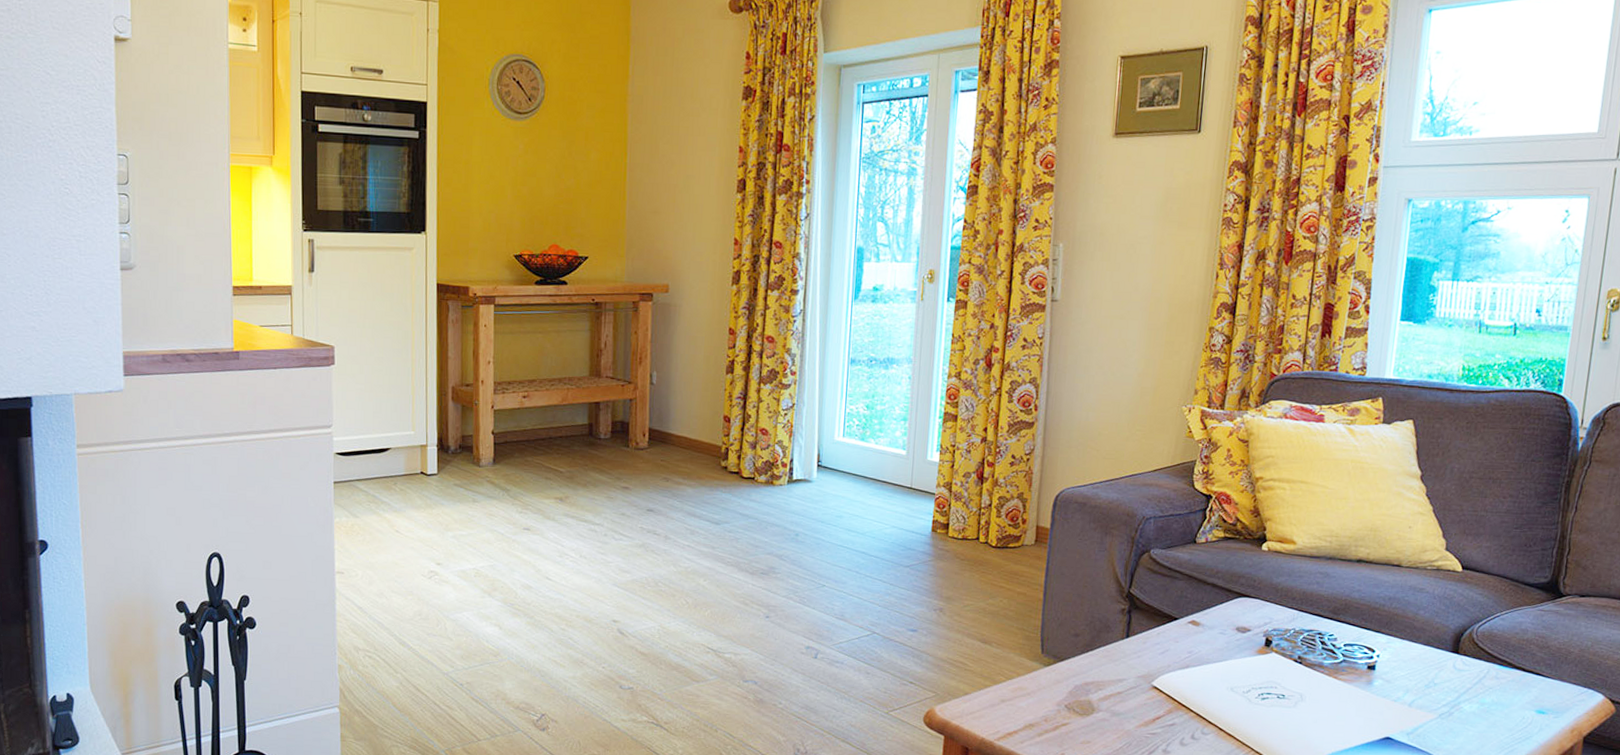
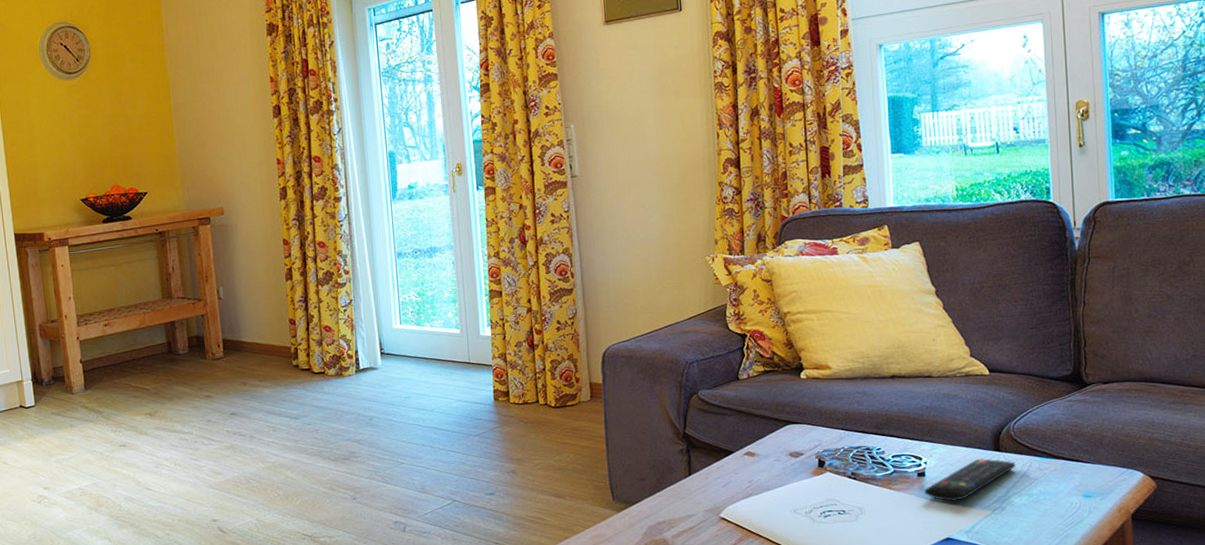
remote control: none [1370,658,1473,700] -> present [924,458,1016,502]

